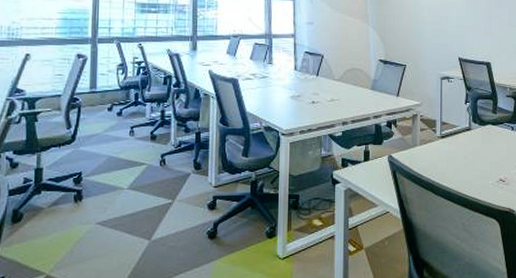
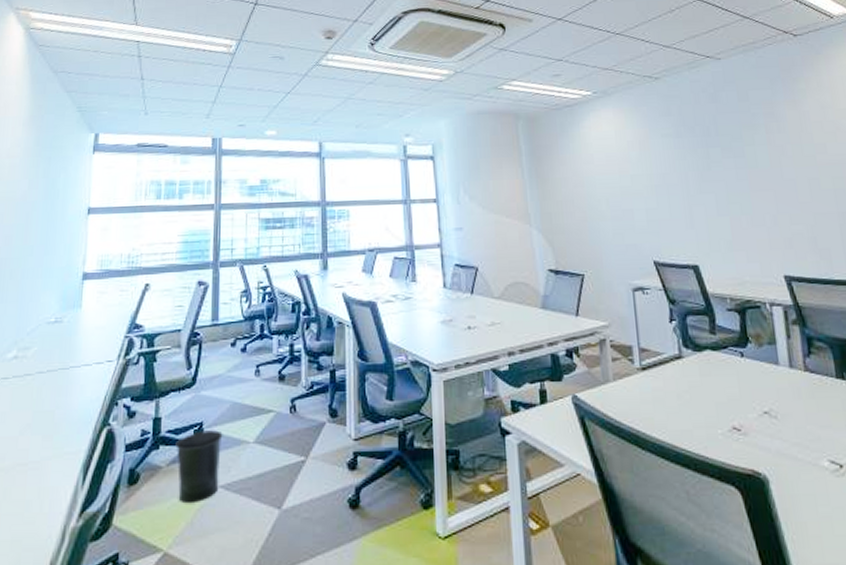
waste bin: none [56,179,100,236] -> present [175,430,223,502]

